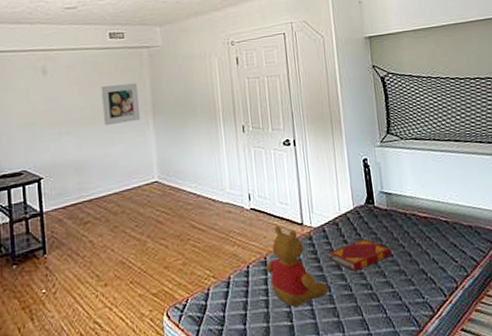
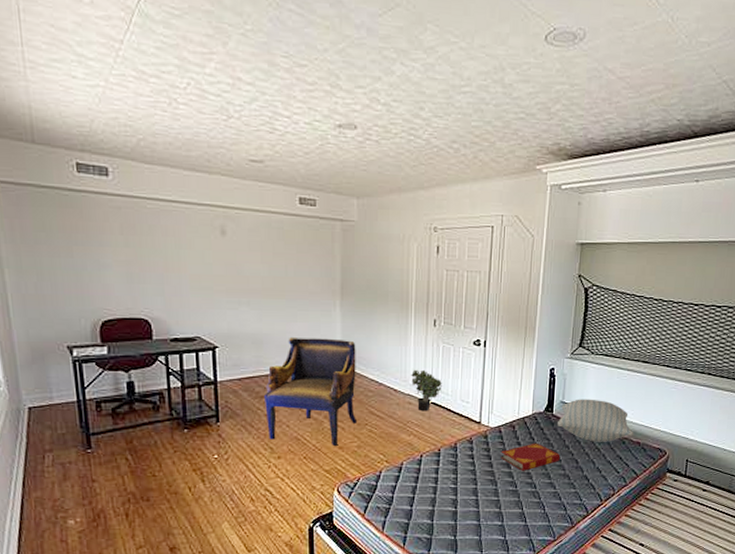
armchair: none [88,156,180,267] -> present [265,336,358,446]
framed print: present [101,83,141,126] -> none [286,258,328,301]
potted plant: none [227,176,260,219] -> present [411,369,443,411]
teddy bear: present [266,226,328,307] -> none [439,422,494,495]
pillow: none [380,185,462,231] -> present [556,399,633,442]

